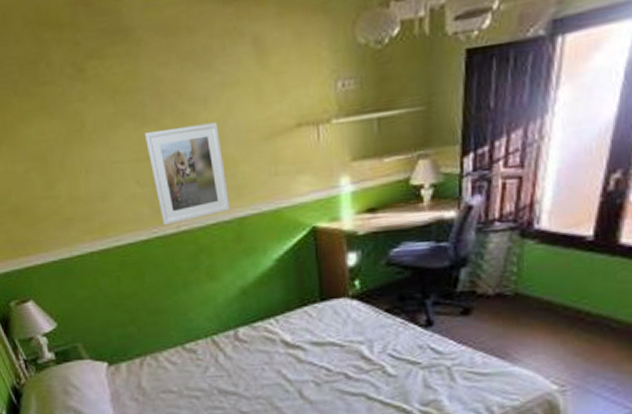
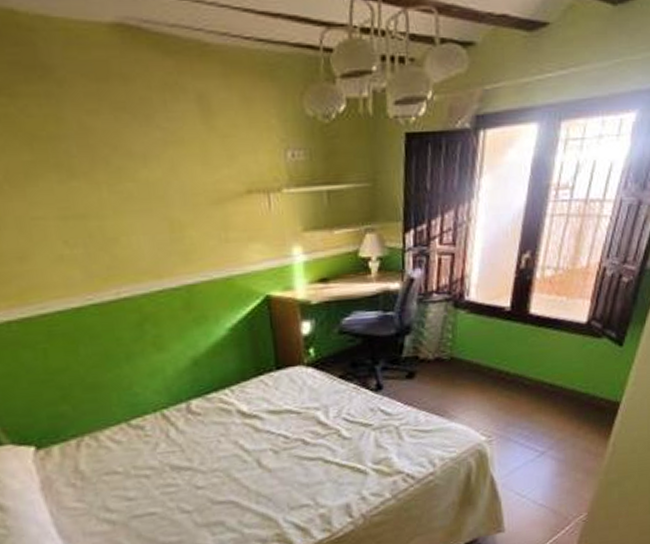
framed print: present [144,122,230,225] -> none [71,181,177,291]

